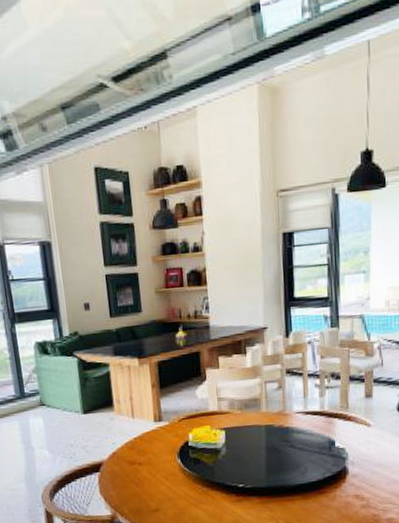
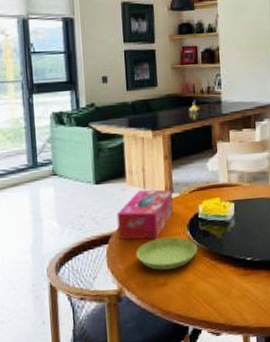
tissue box: none [106,418,163,468] -> present [116,189,174,240]
saucer: none [127,464,188,497] -> present [135,237,197,270]

